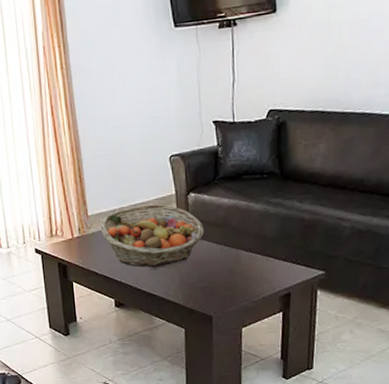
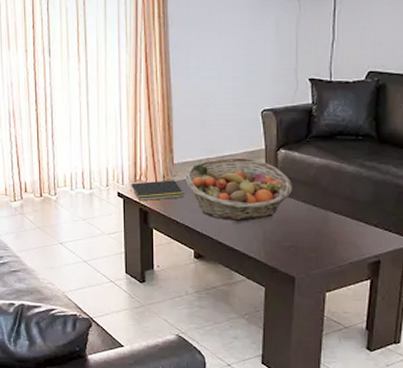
notepad: none [47,232,101,256] -> present [130,180,184,202]

